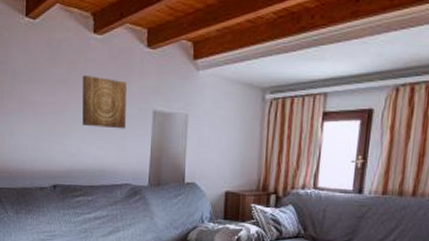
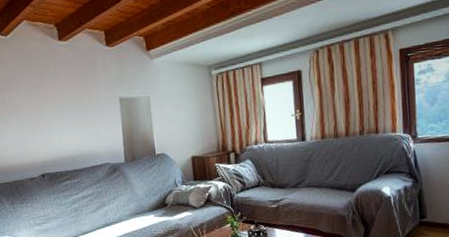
wall art: present [82,76,127,129] -> none [54,76,98,120]

